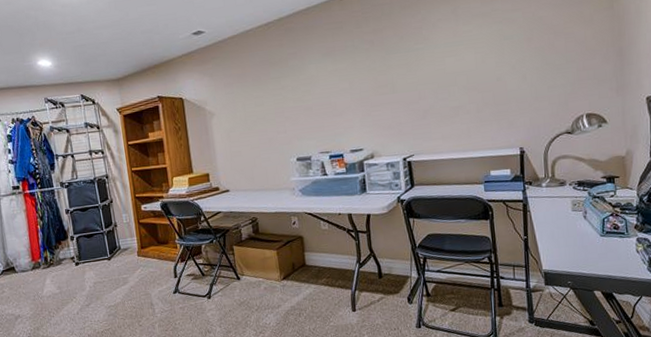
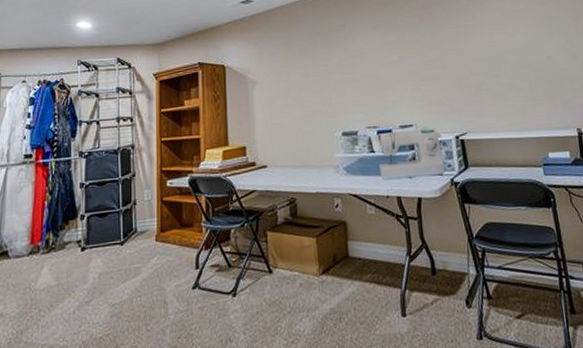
sewing machine: none [331,148,393,200] -> present [378,124,446,180]

